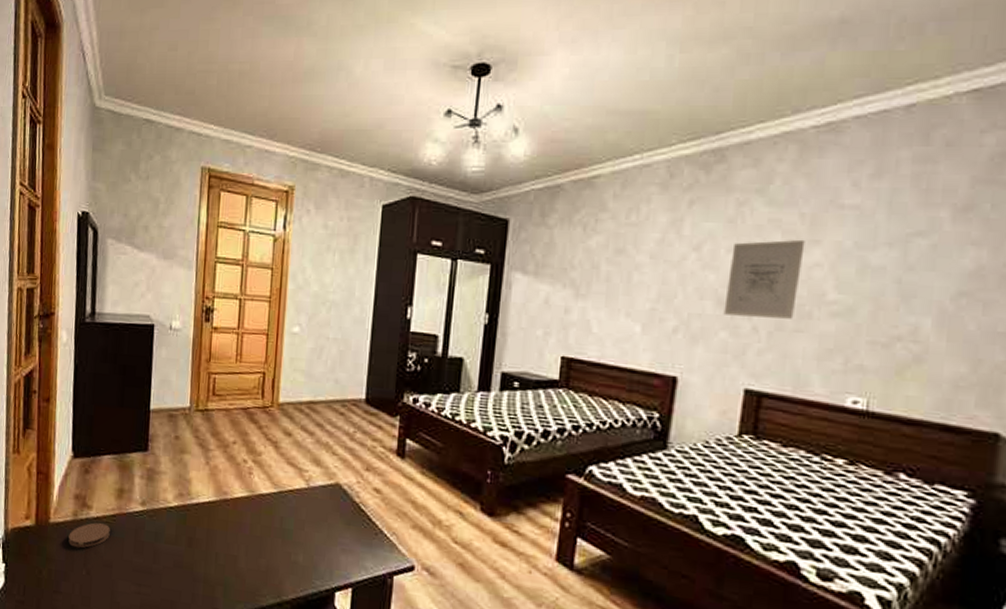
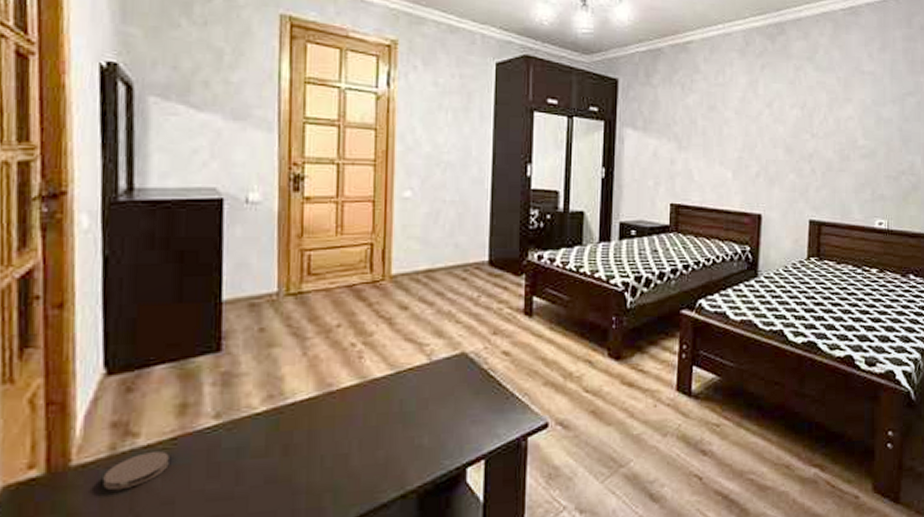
wall art: present [723,239,805,319] -> none [791,98,842,161]

